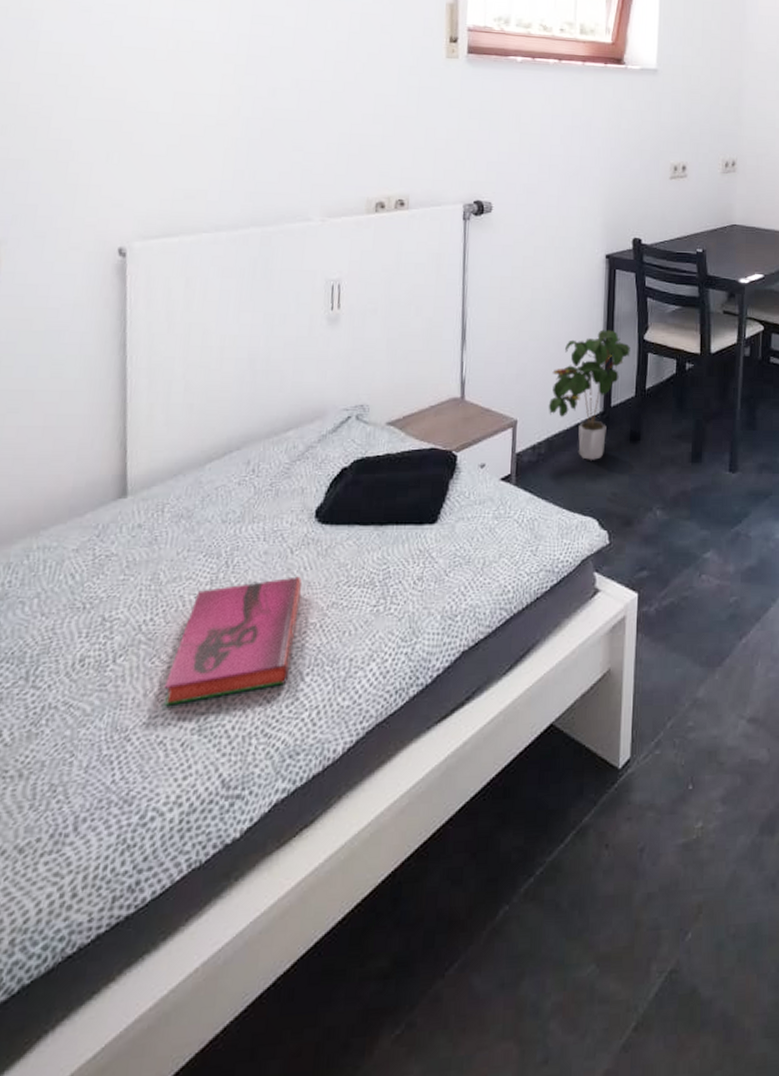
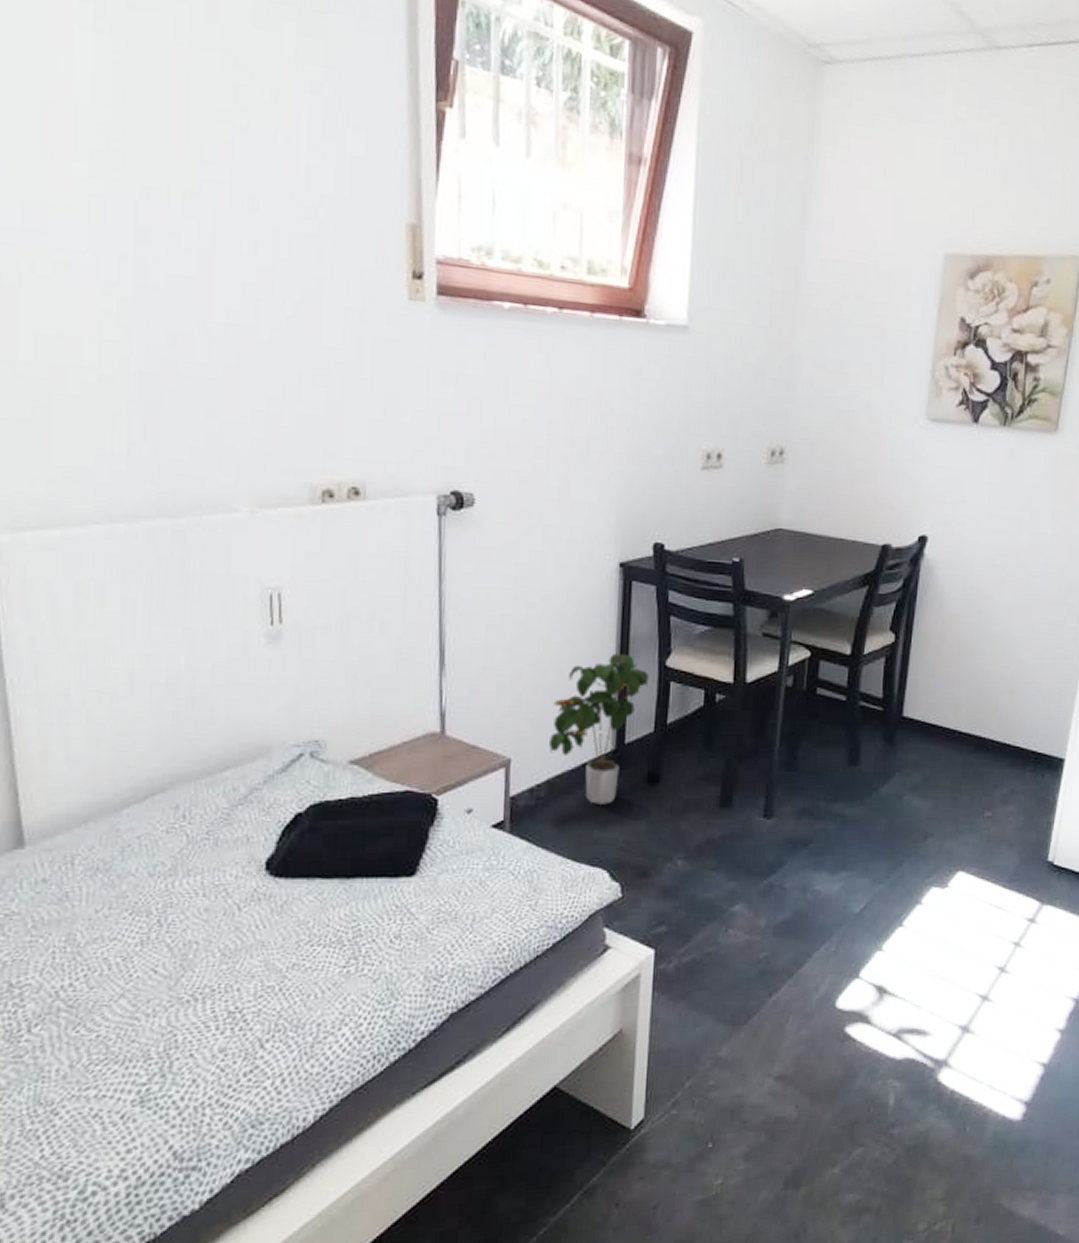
hardback book: present [164,576,303,706] -> none [94,935,255,1077]

